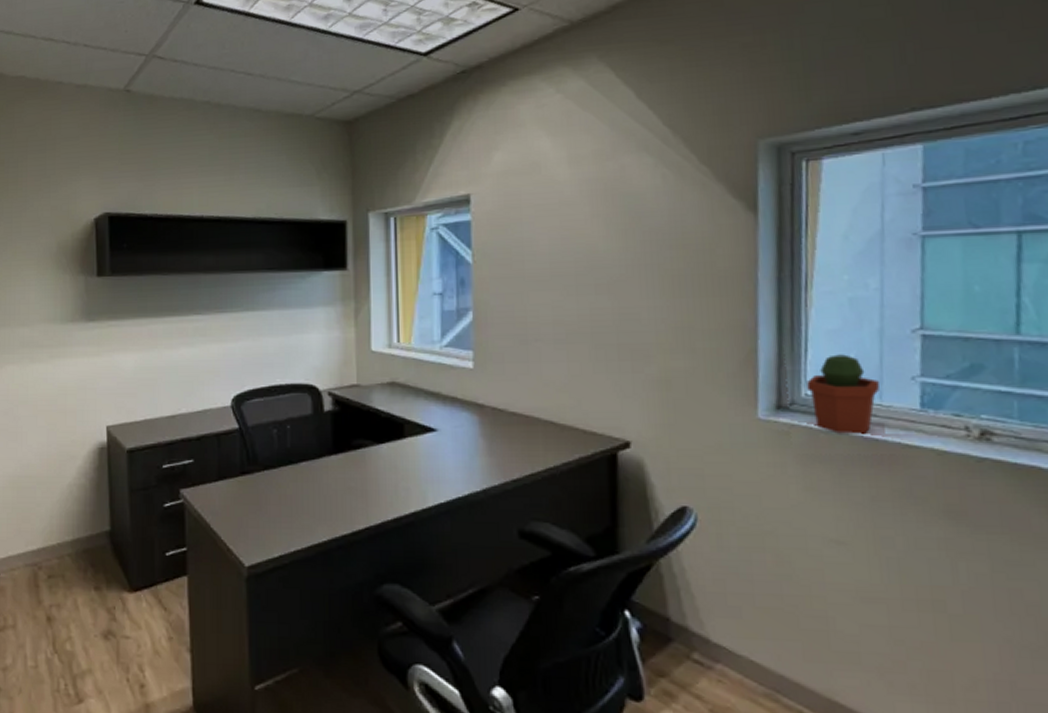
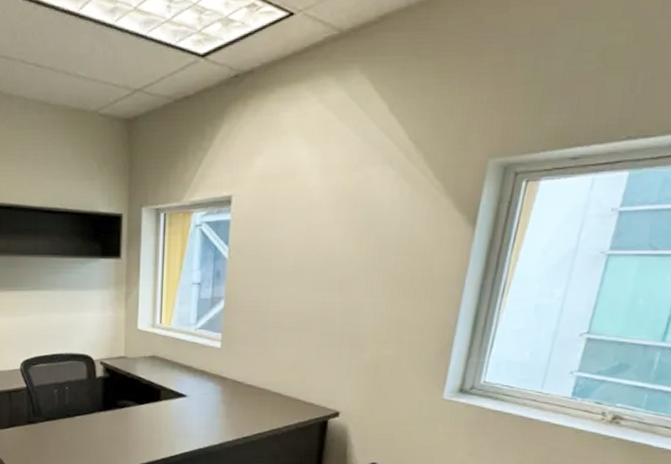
succulent plant: present [807,354,880,434] -> none [486,351,545,414]

